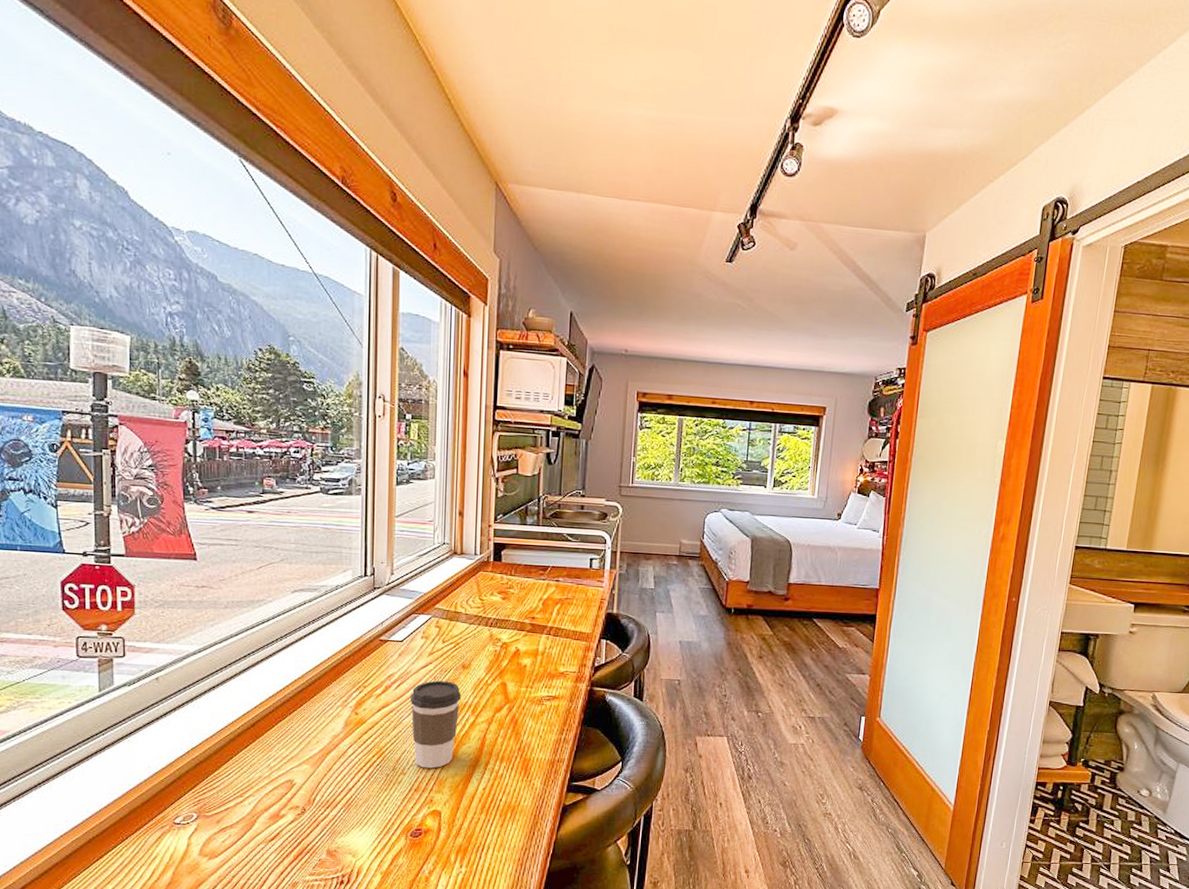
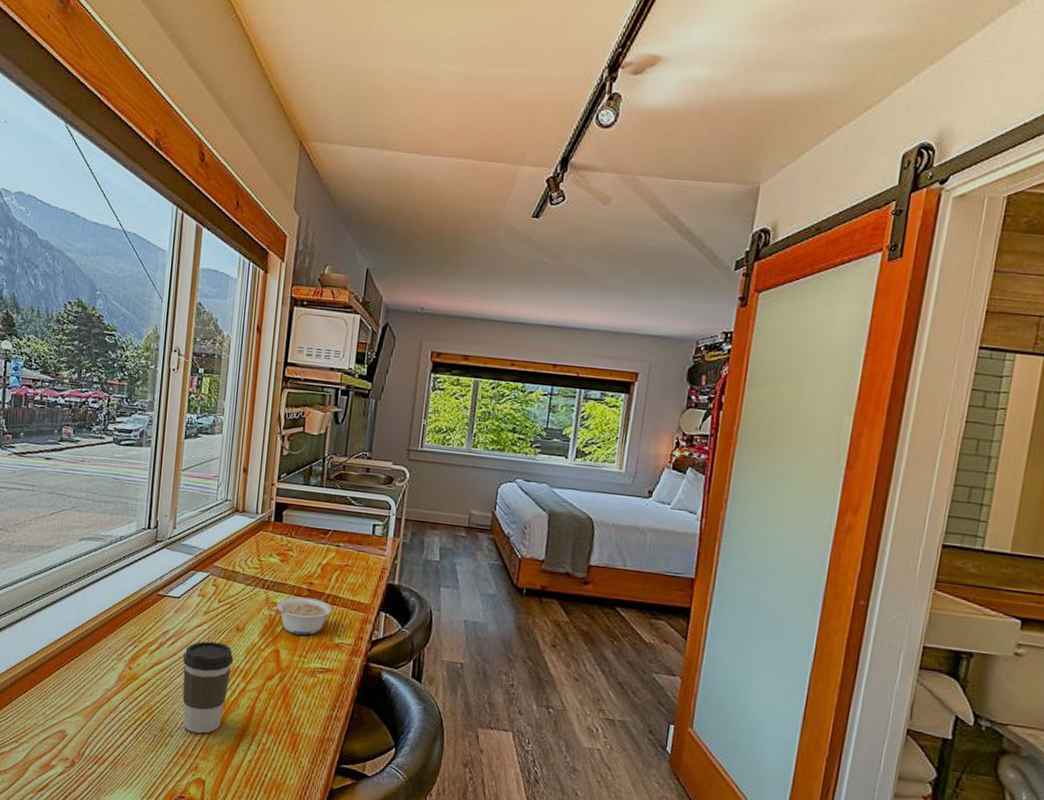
legume: none [498,631,555,667] -> present [273,596,332,636]

